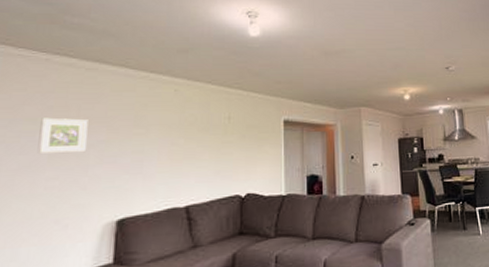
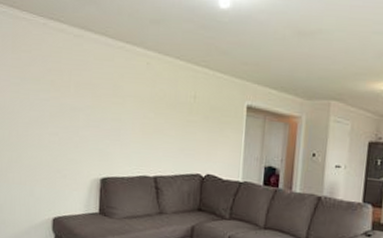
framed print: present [37,117,88,153] -> none [42,79,78,115]

